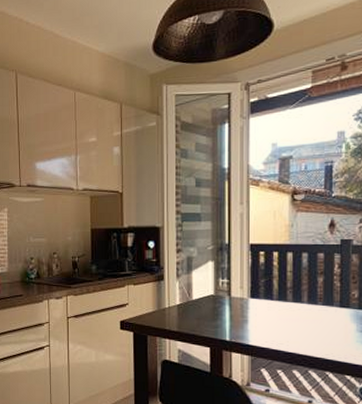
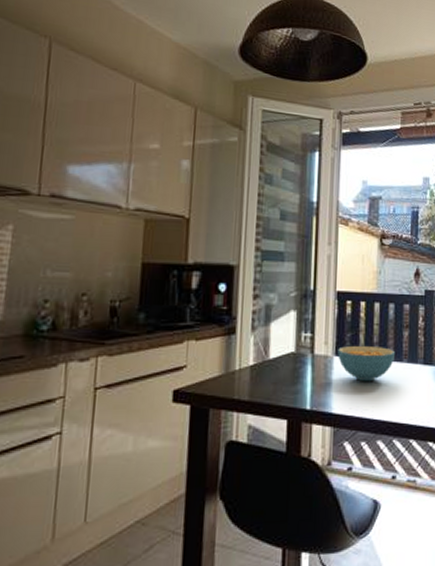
cereal bowl: none [253,289,310,321] -> present [338,345,396,382]

